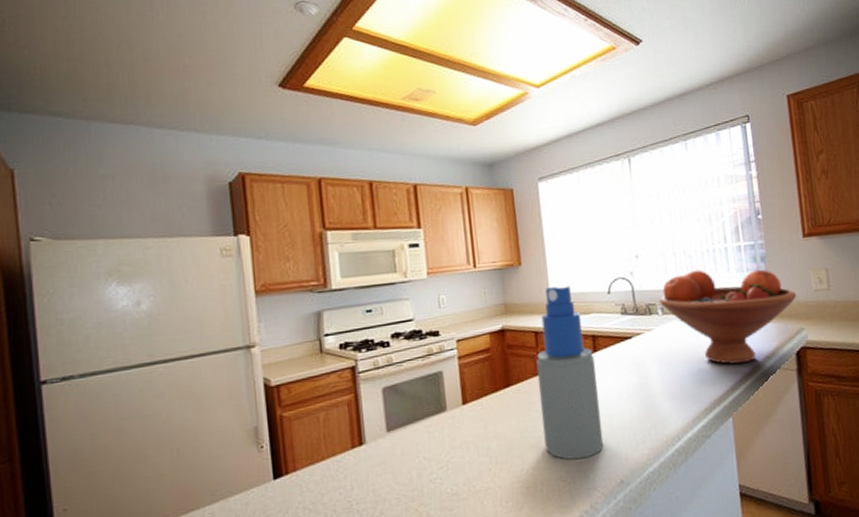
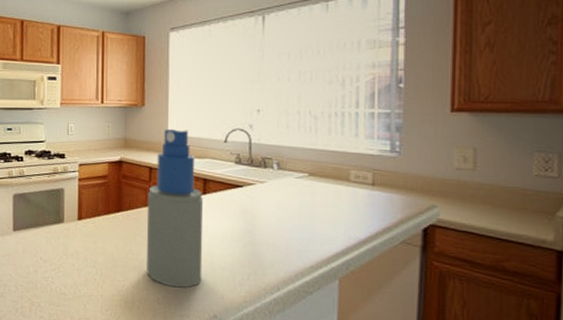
fruit bowl: present [659,269,797,365] -> none [277,131,434,231]

